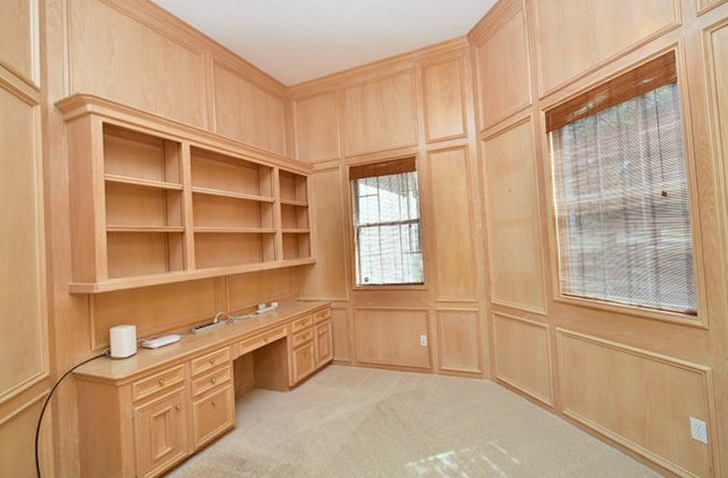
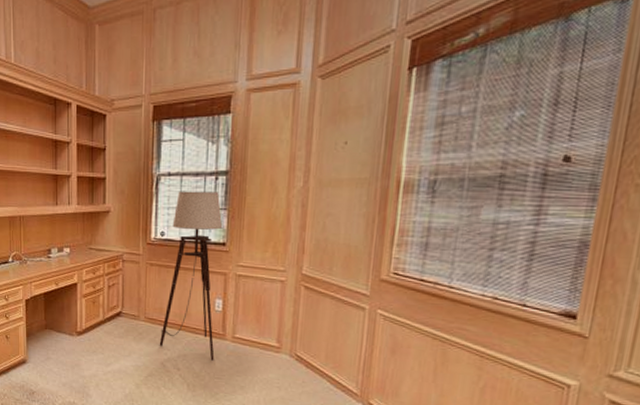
floor lamp: none [372,237,425,396] -> present [159,191,223,361]

